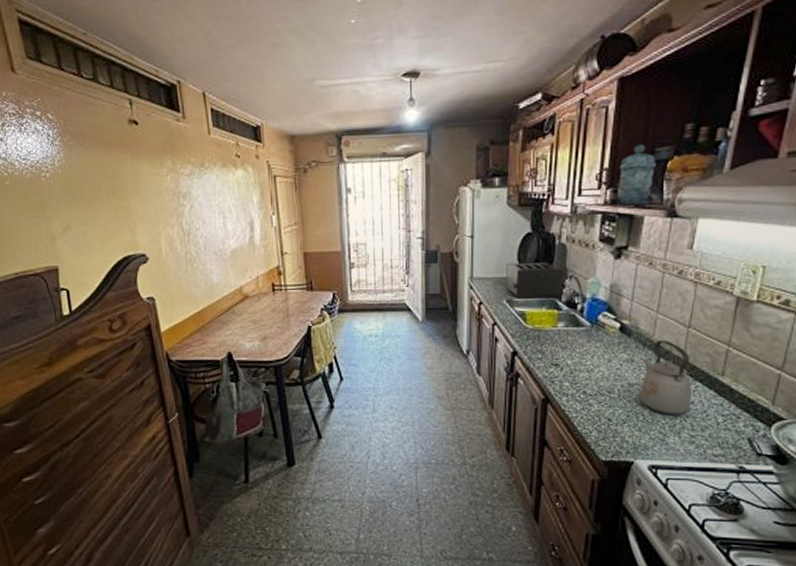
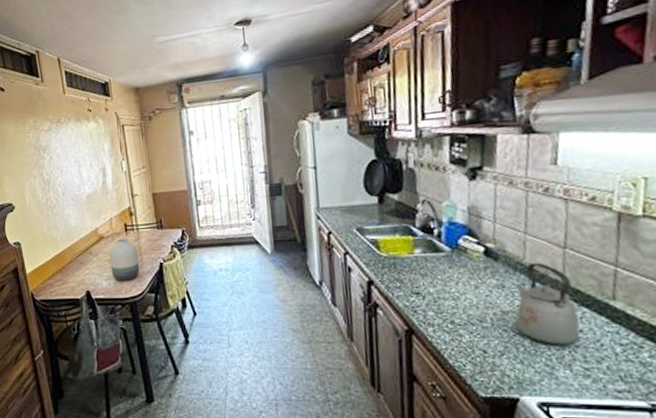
vase: none [255,299,287,343] -> present [109,238,140,281]
toaster: present [505,261,563,299] -> none [353,187,416,227]
canister: present [617,144,657,206] -> none [463,63,505,126]

